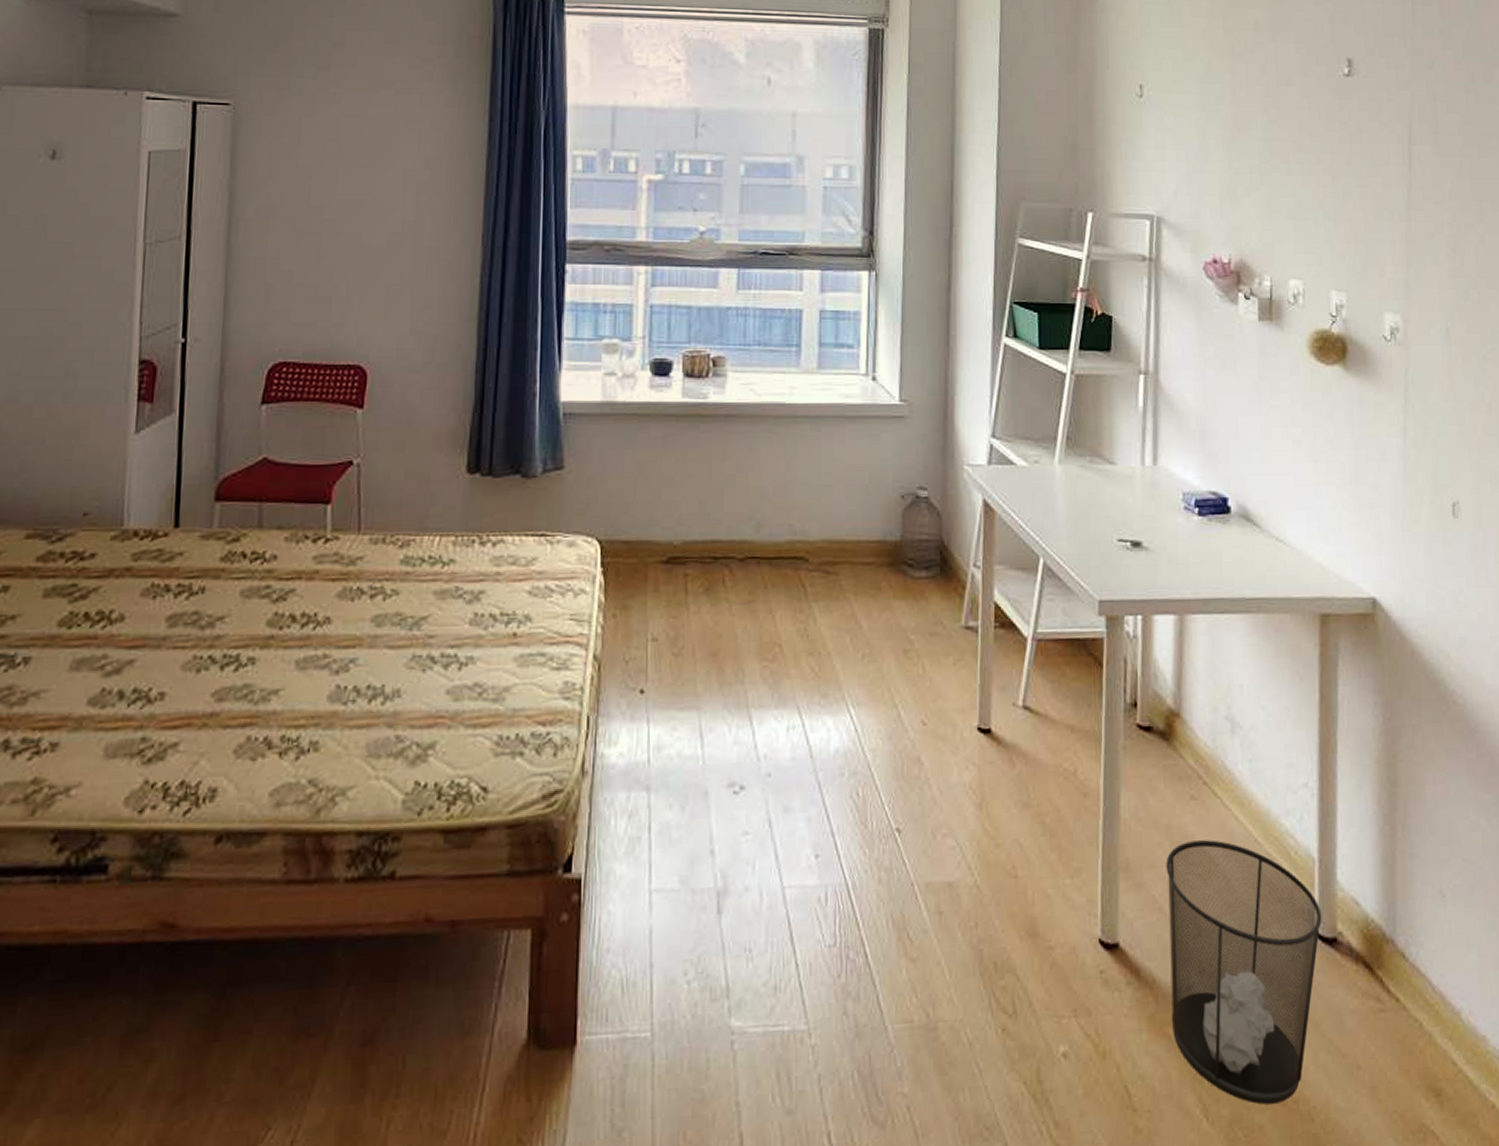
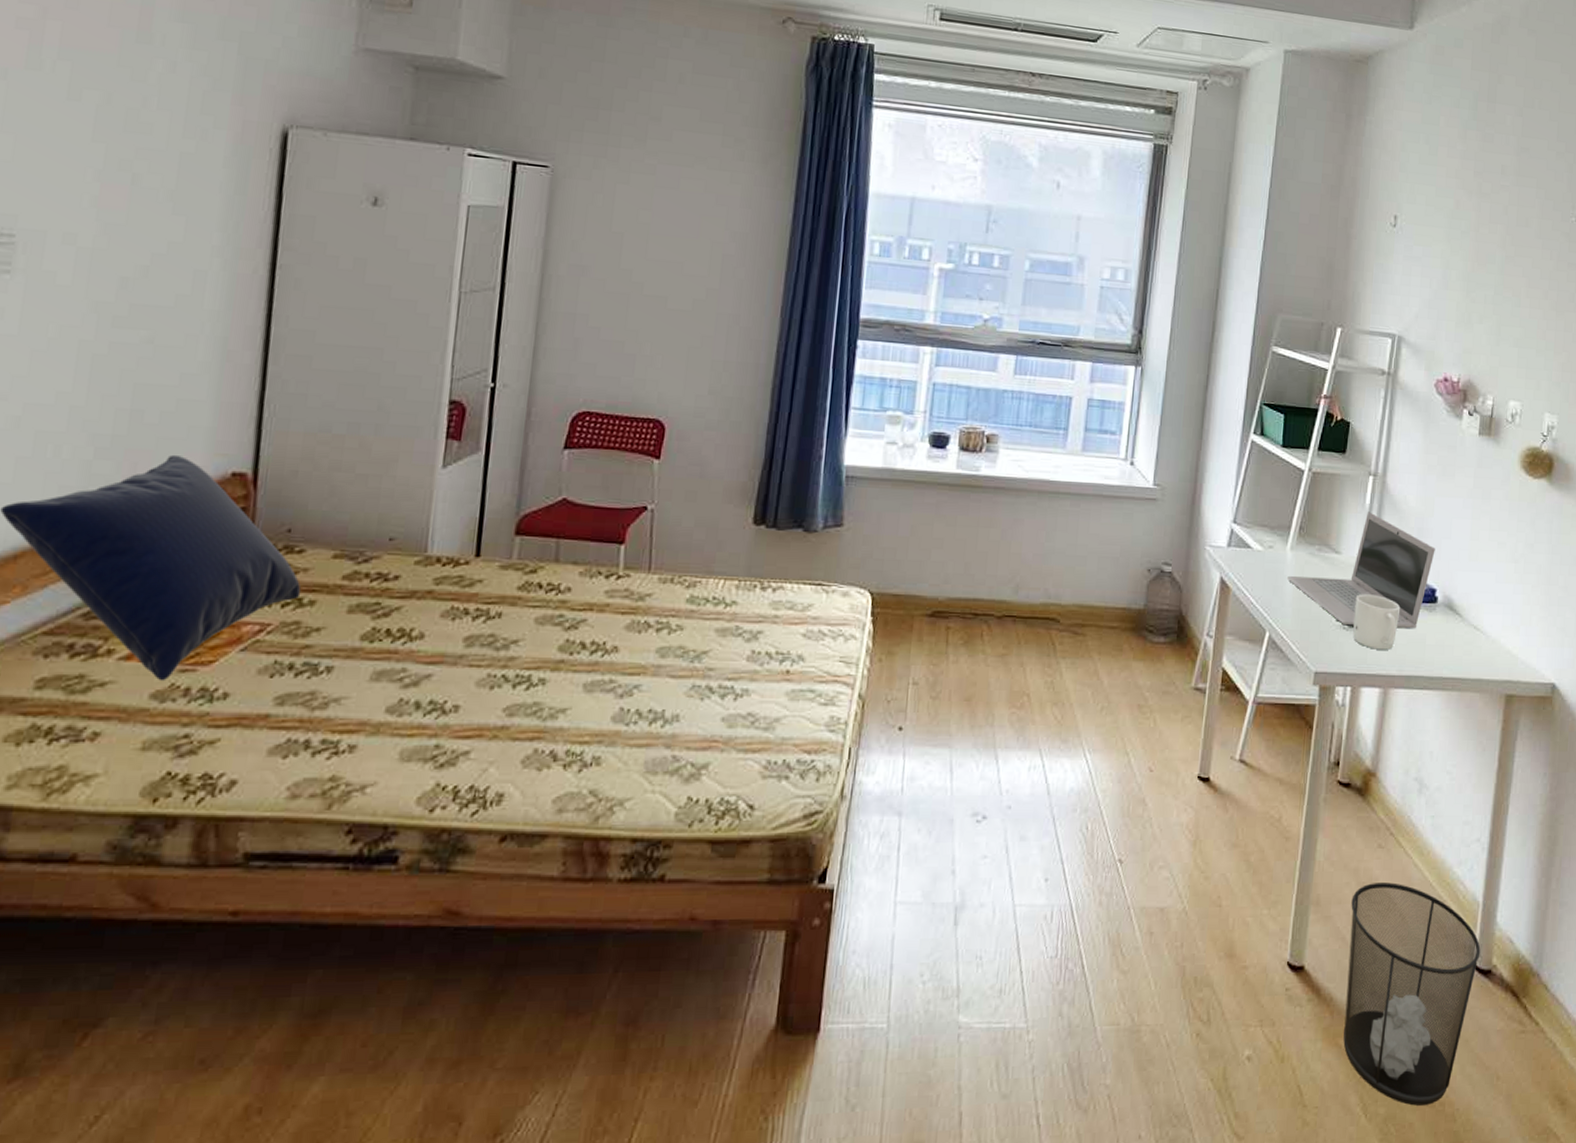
laptop: none [1058,415,1223,546] -> present [1287,511,1435,628]
mug: none [1137,508,1190,572] -> present [1353,594,1401,651]

